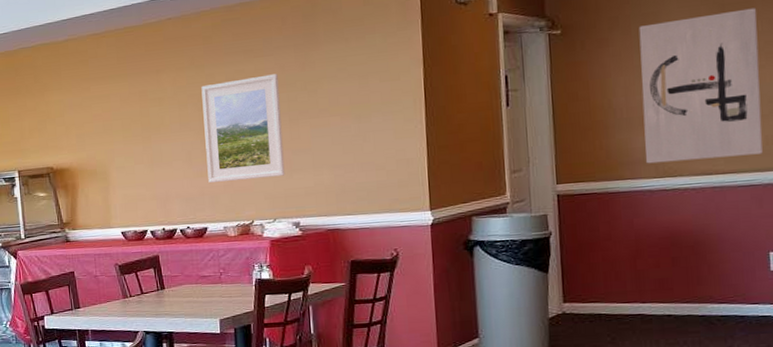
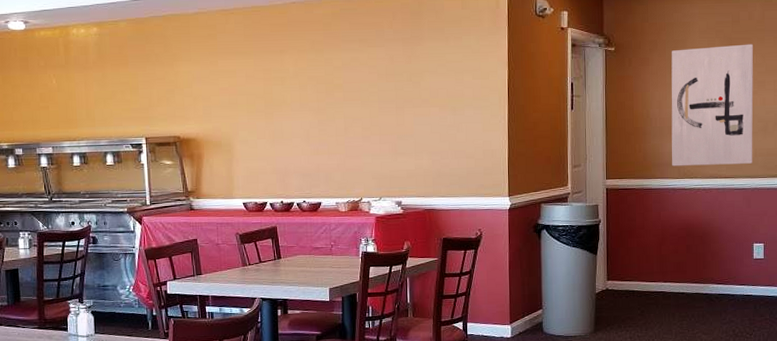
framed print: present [201,73,285,183] -> none [320,64,391,160]

